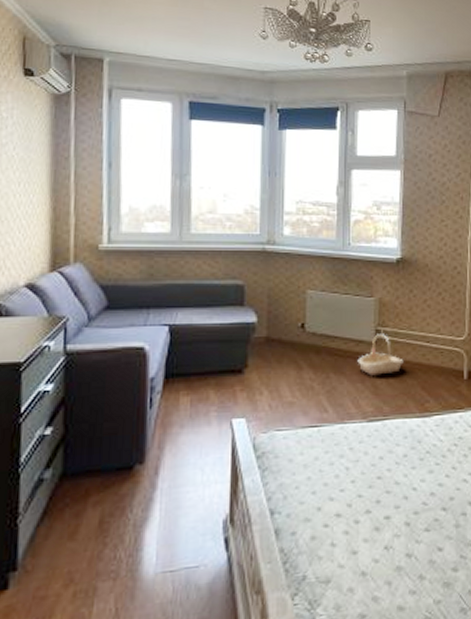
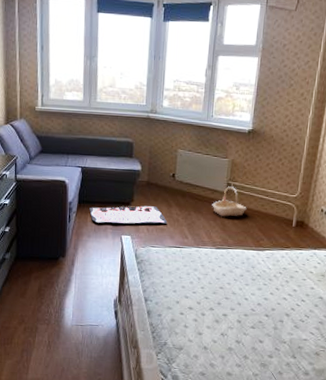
text sign: none [182,371,298,404] -> present [89,205,168,224]

